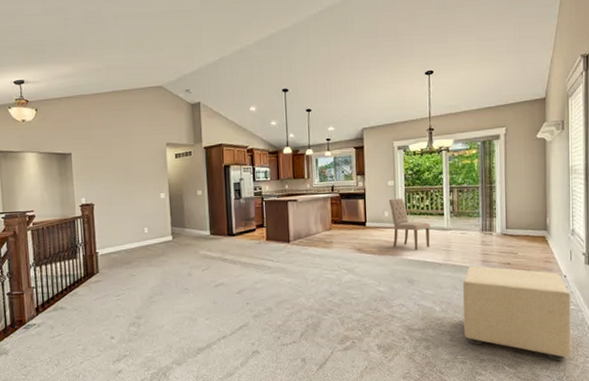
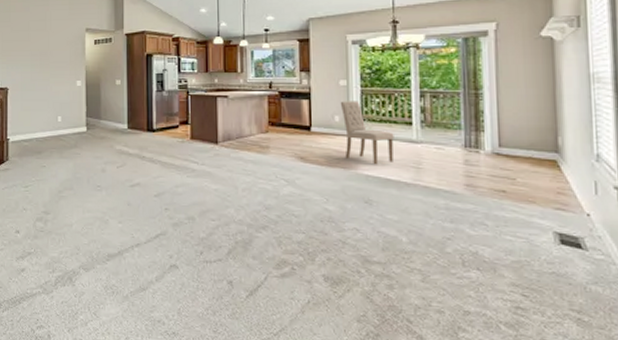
ottoman: present [462,266,572,361] -> none [438,190,602,329]

